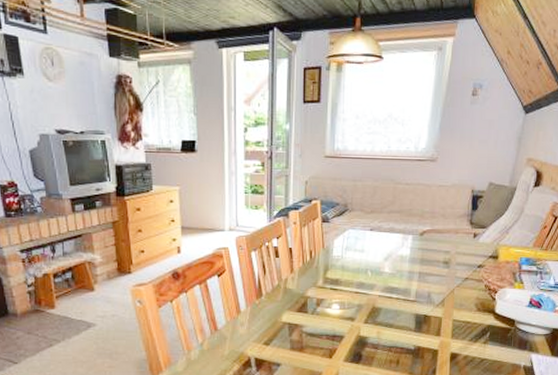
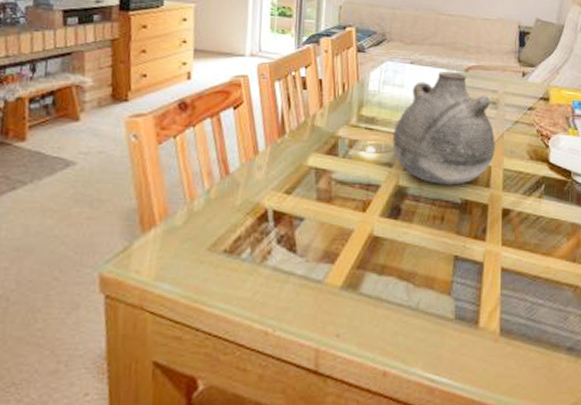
vase: none [354,235,446,334] -> present [392,71,495,185]

